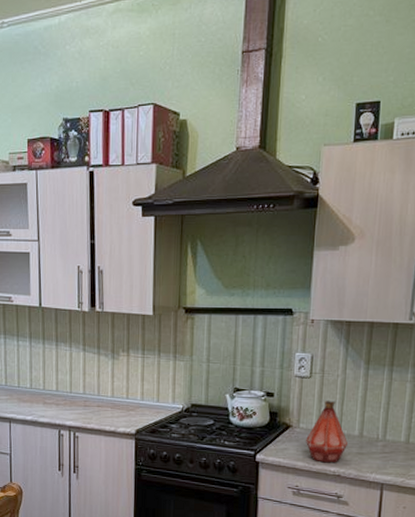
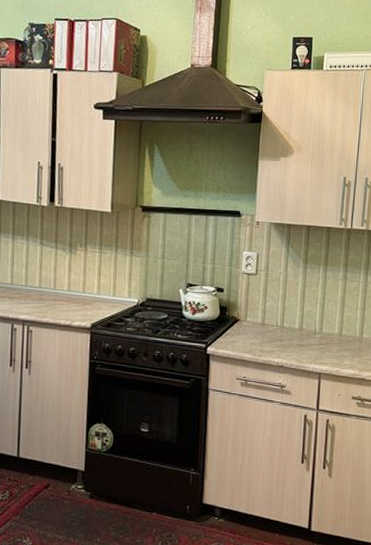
bottle: present [306,401,349,463] -> none [253,296,290,355]

